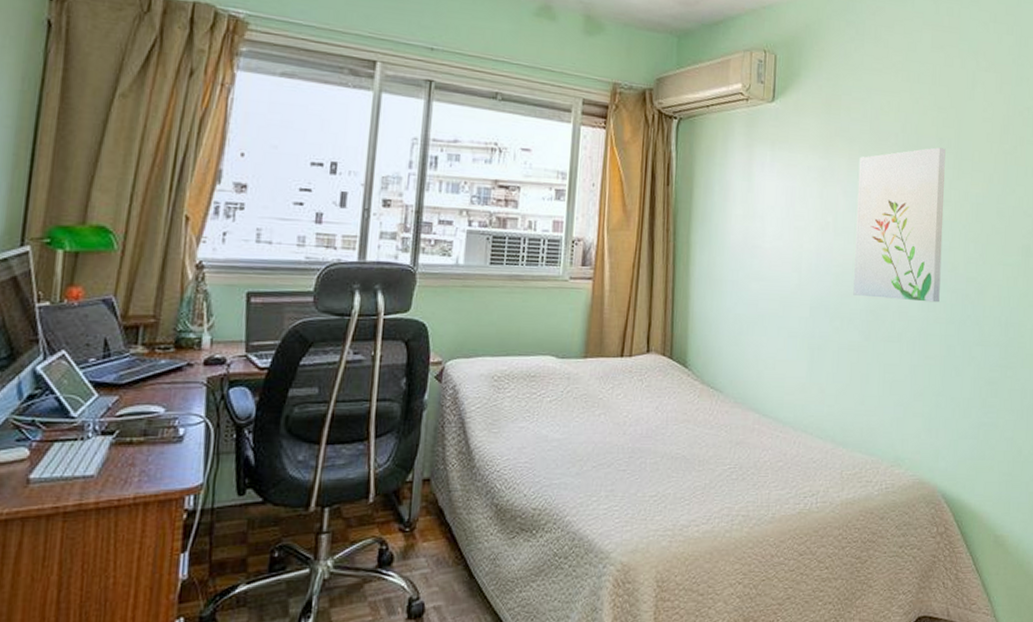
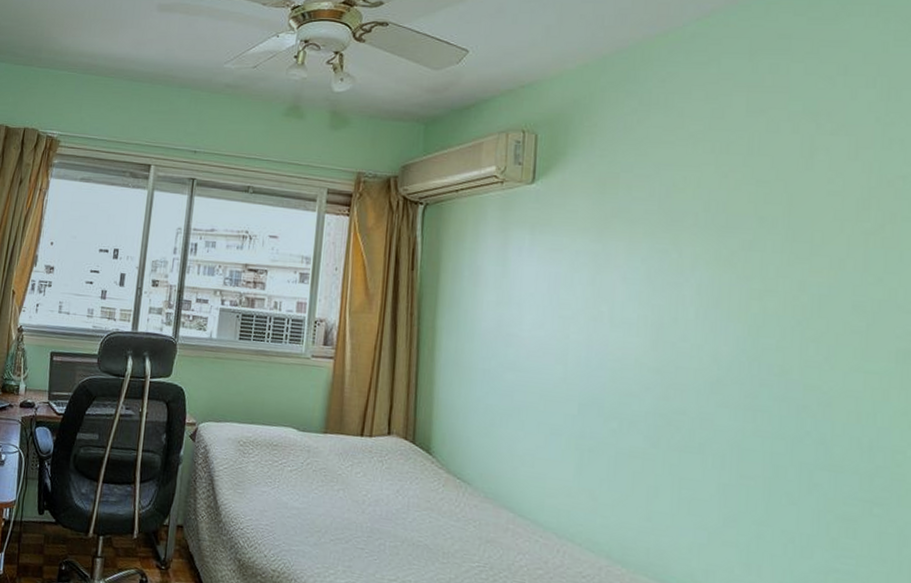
wall art: present [853,147,946,303] -> none [636,228,769,412]

